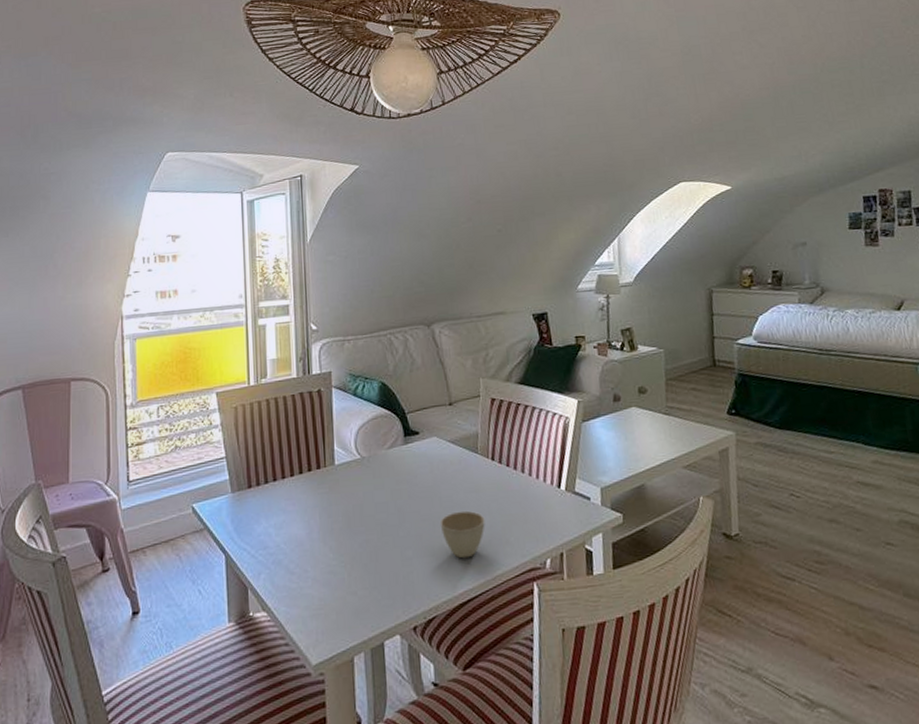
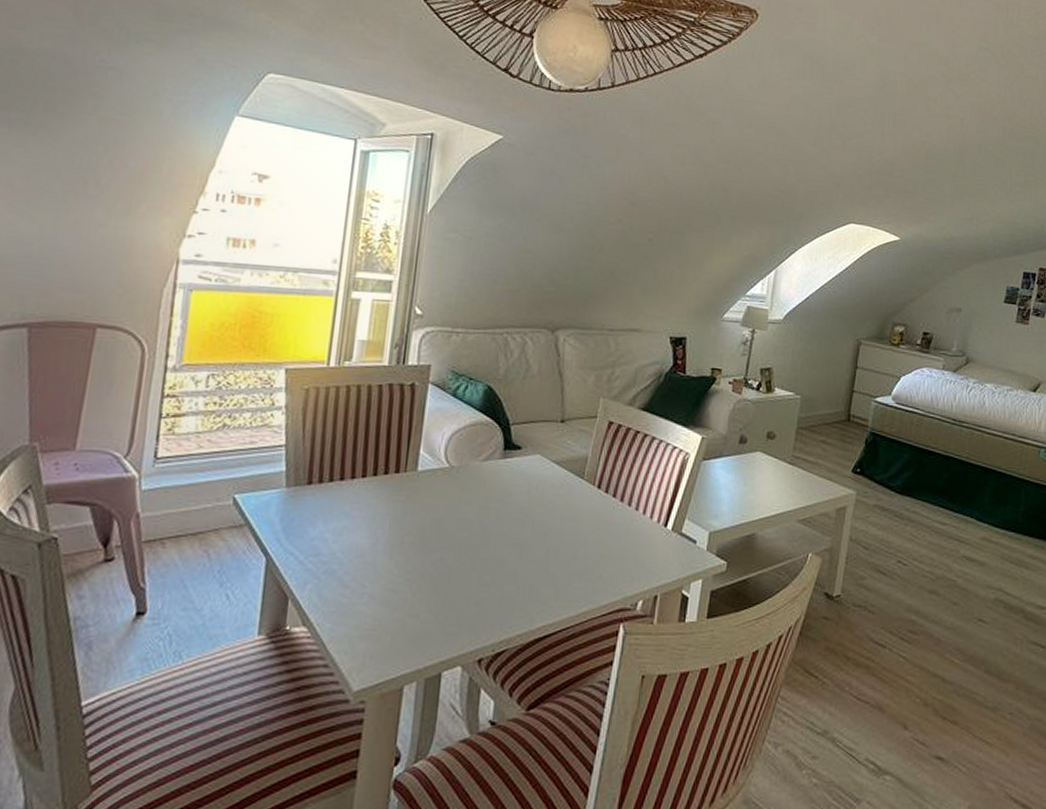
cup: present [439,510,485,559] -> none [527,539,579,591]

